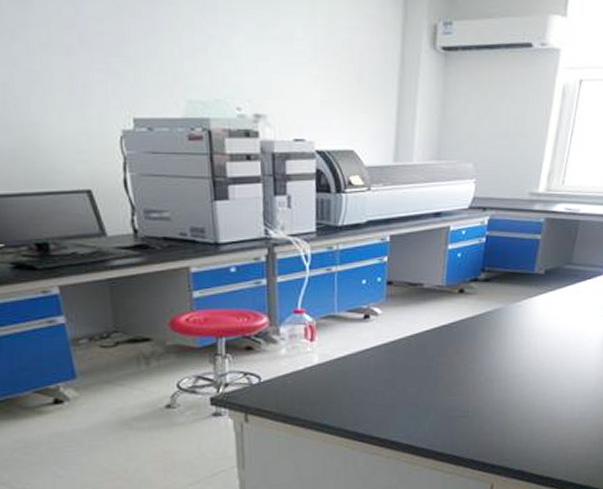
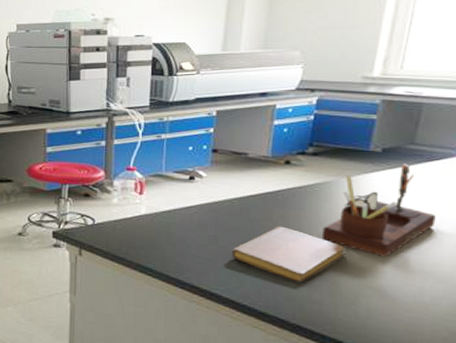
notebook: none [409,360,512,417] -> present [231,226,345,283]
desk organizer: none [492,284,586,381] -> present [321,163,436,258]

